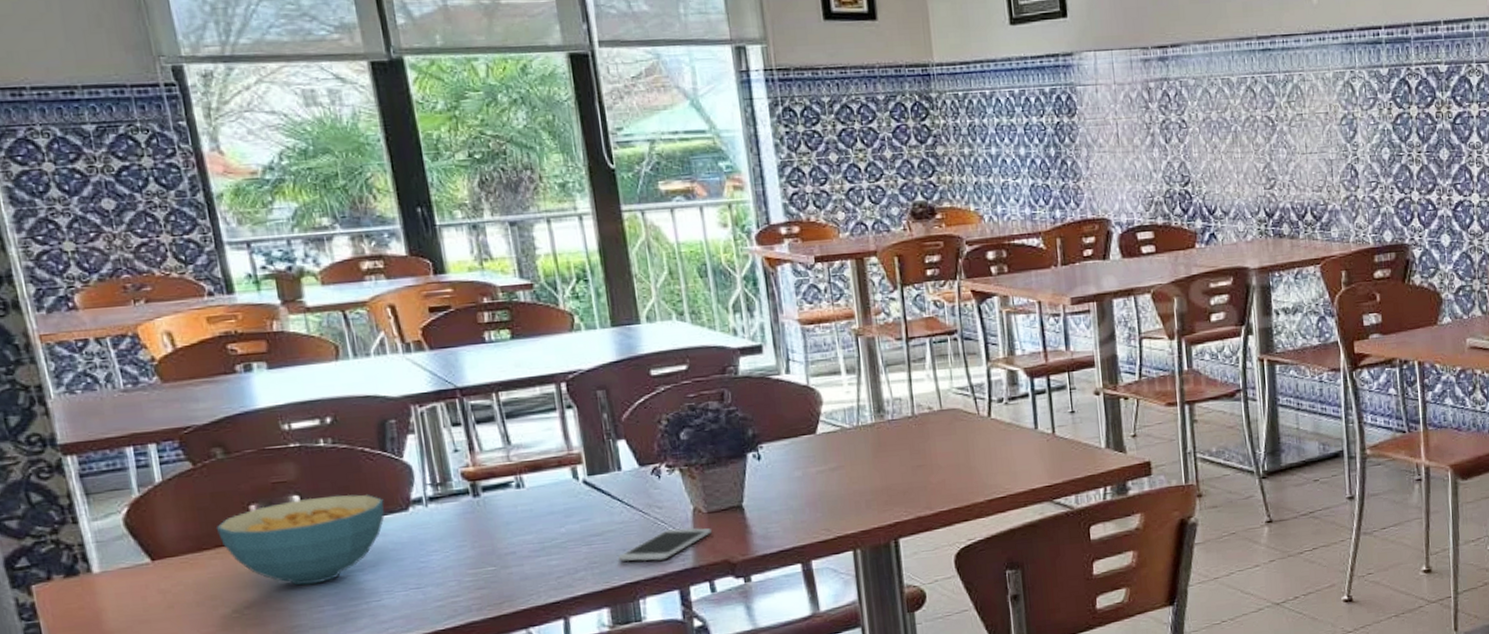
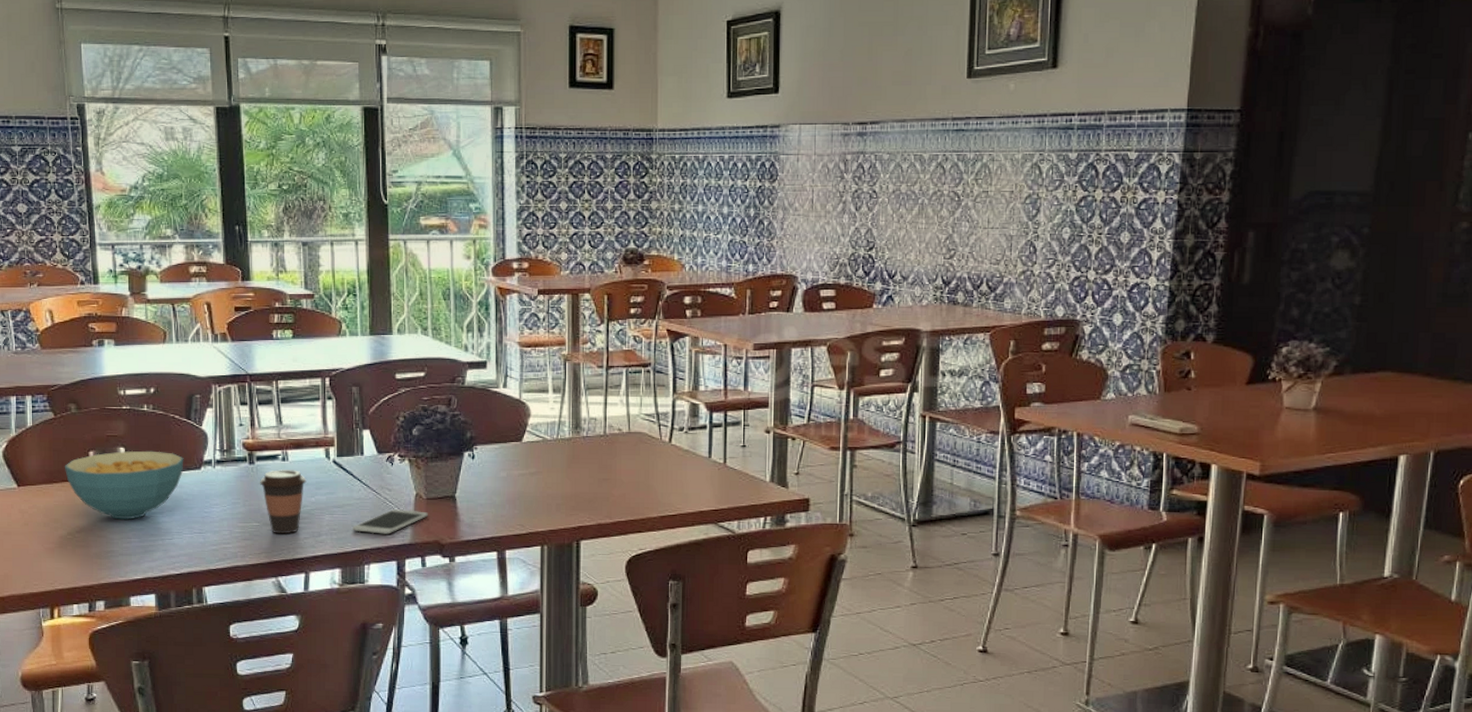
coffee cup: none [489,497,552,577] -> present [259,470,307,534]

